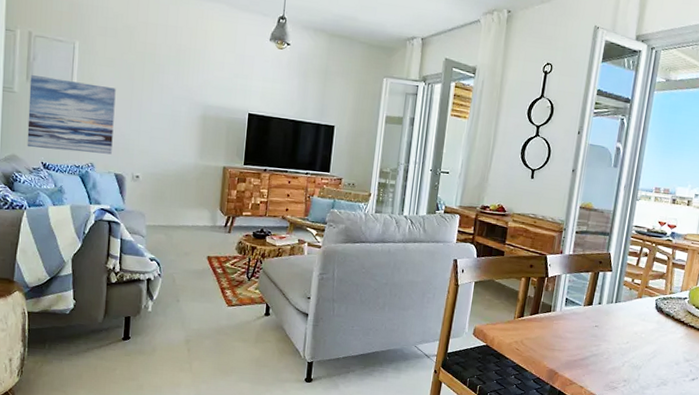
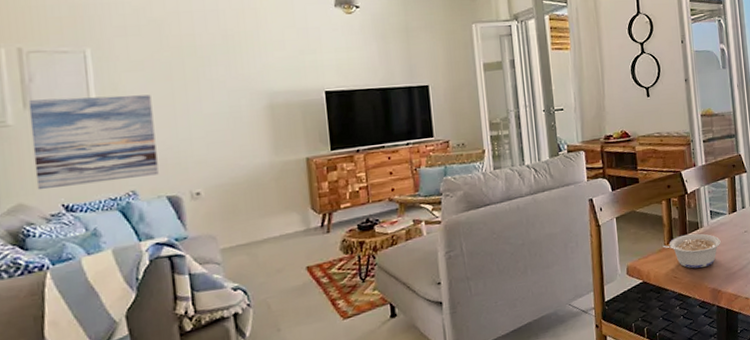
legume: none [512,313,570,348] -> present [662,233,721,269]

